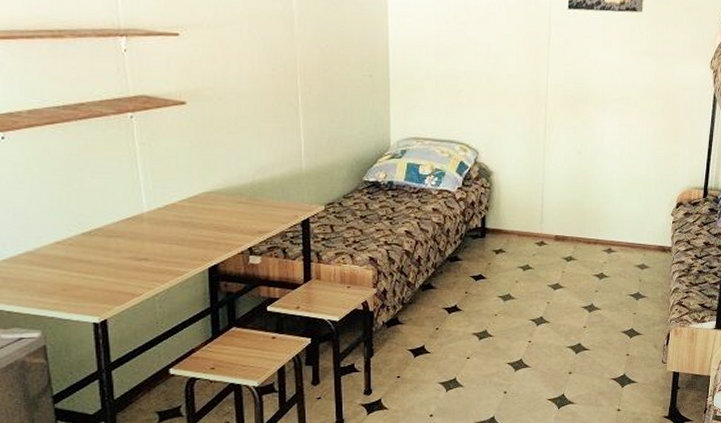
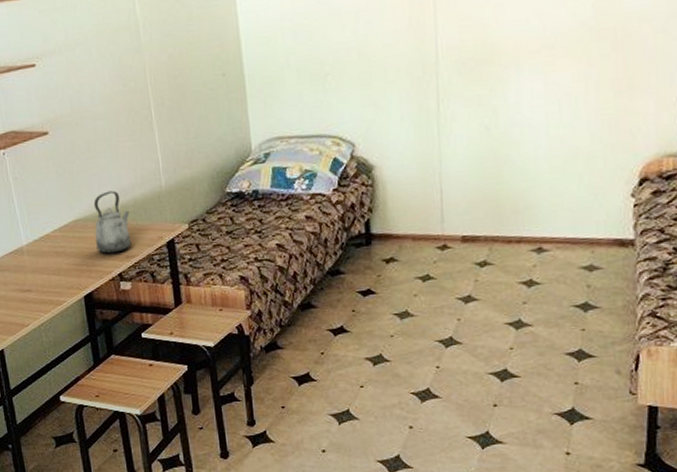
kettle: none [227,167,267,228] -> present [93,190,132,254]

